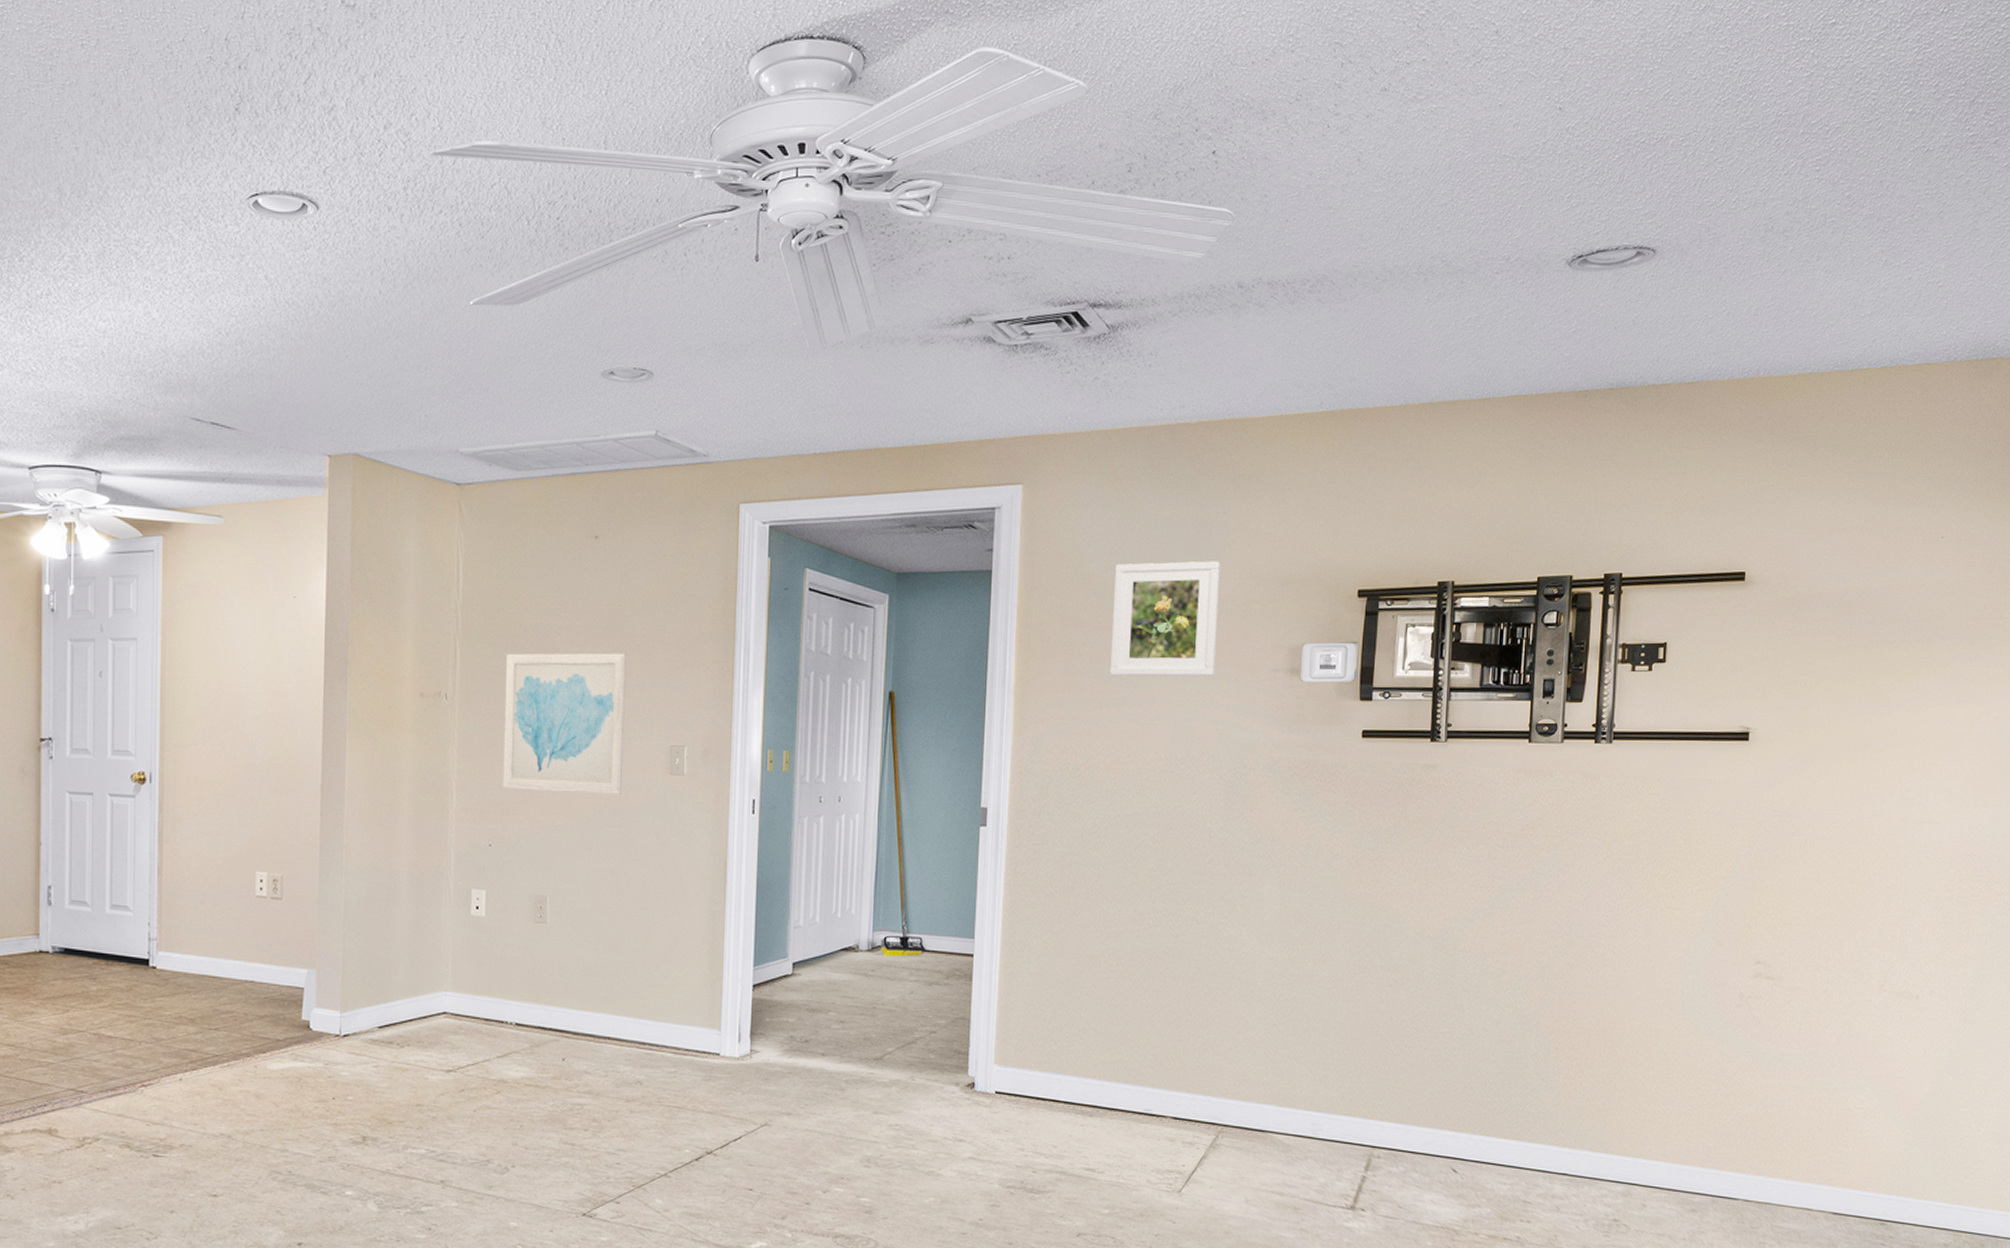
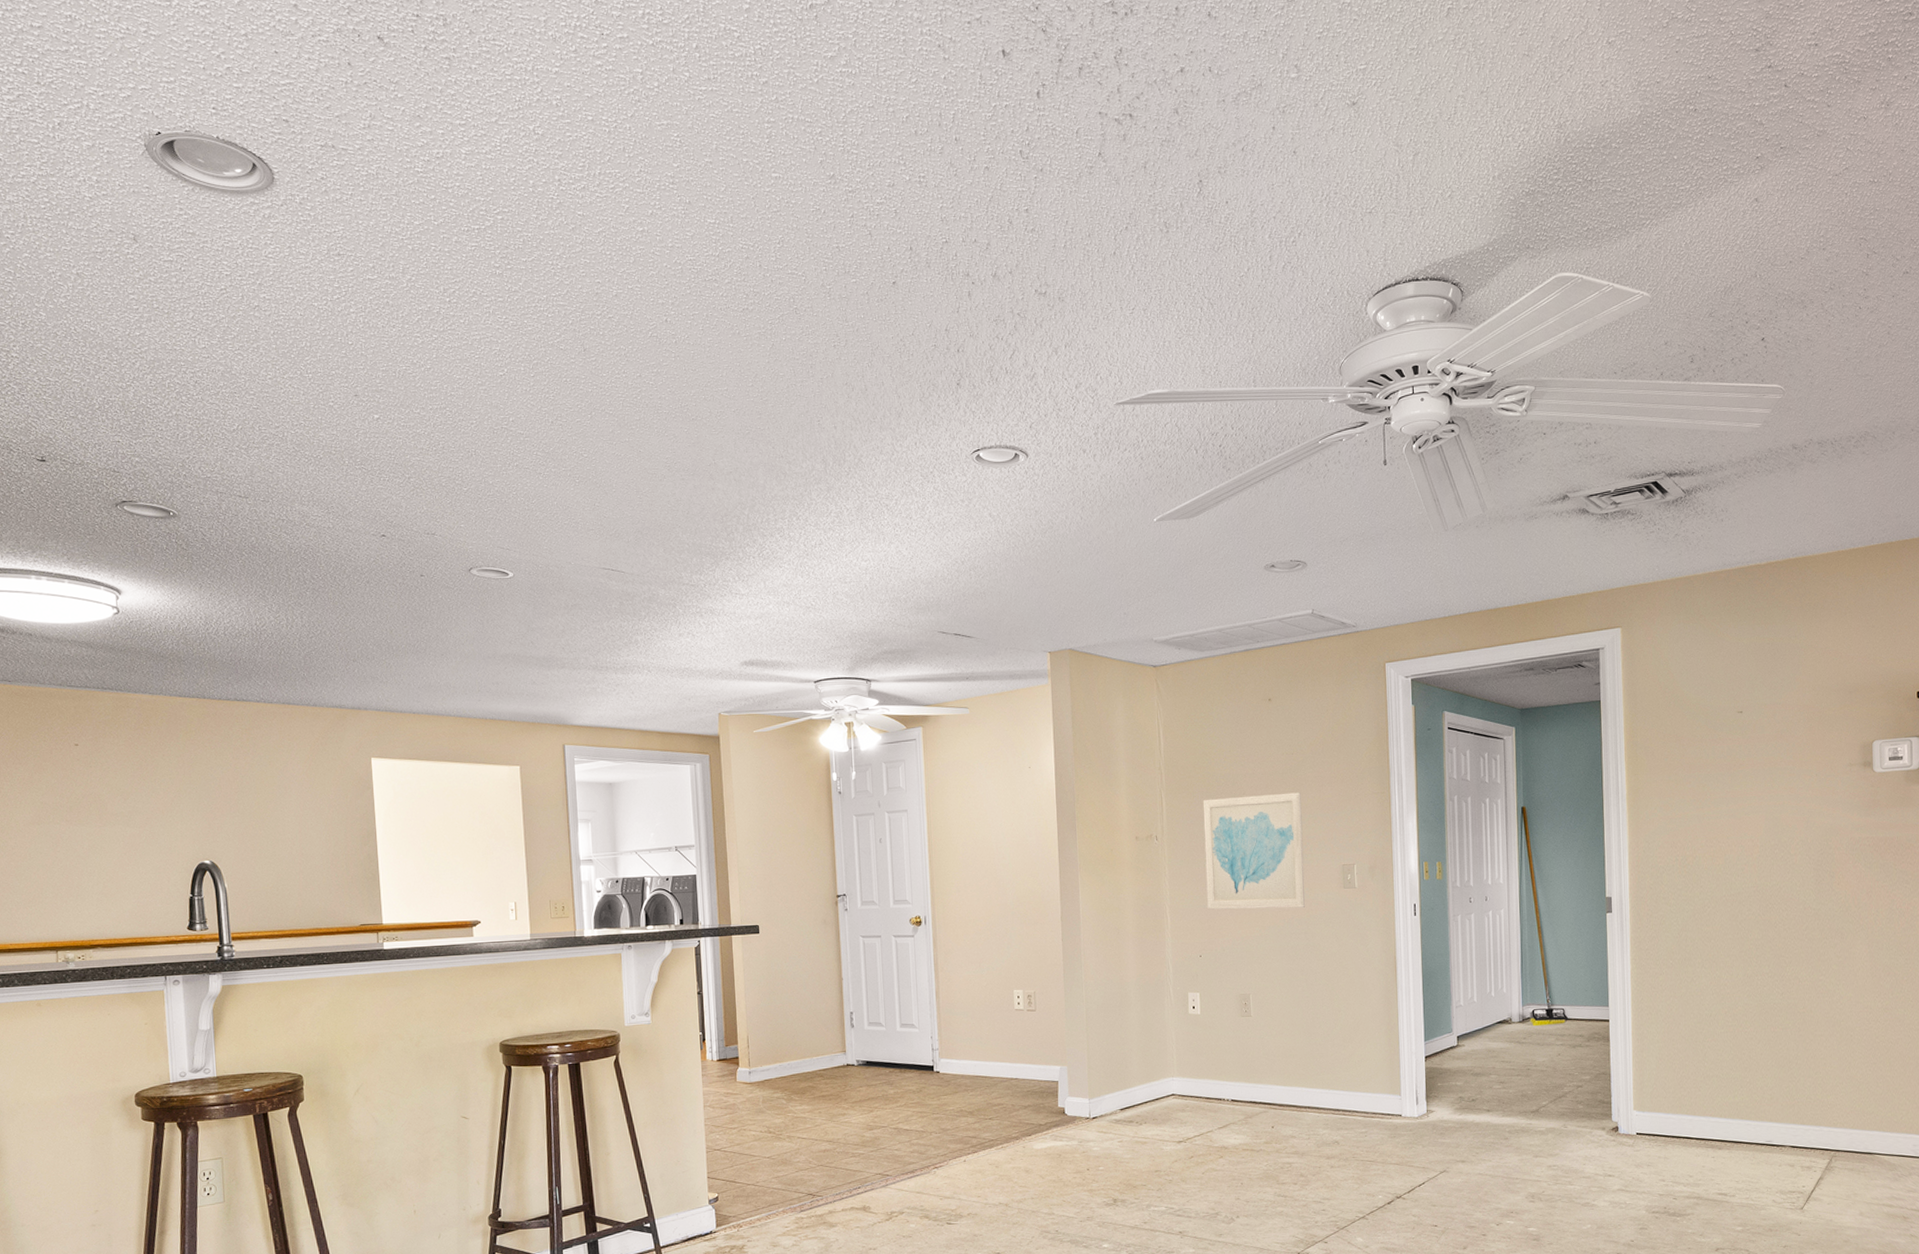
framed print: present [1110,561,1220,677] -> none [1705,677,1798,780]

